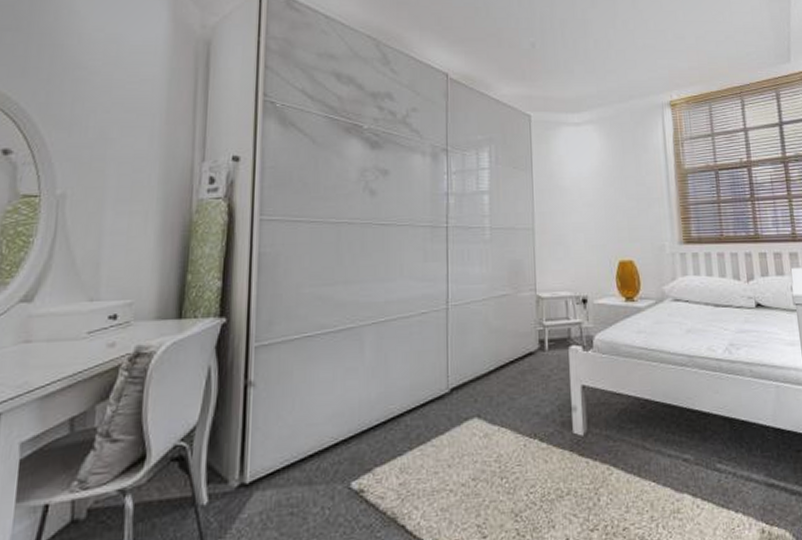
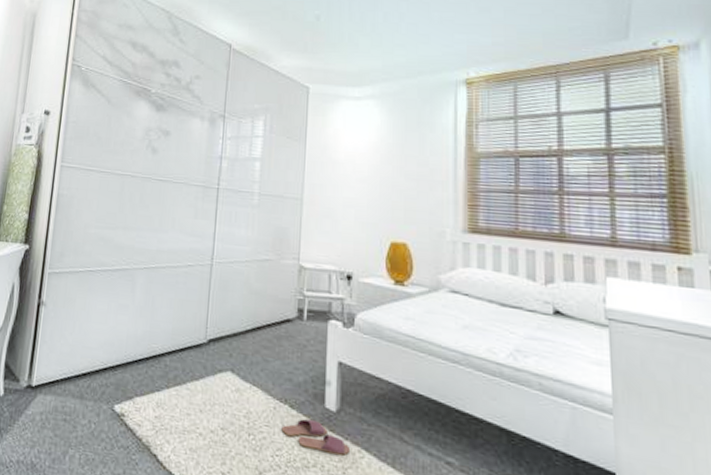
slippers: none [533,447,600,478] -> present [281,418,351,456]

